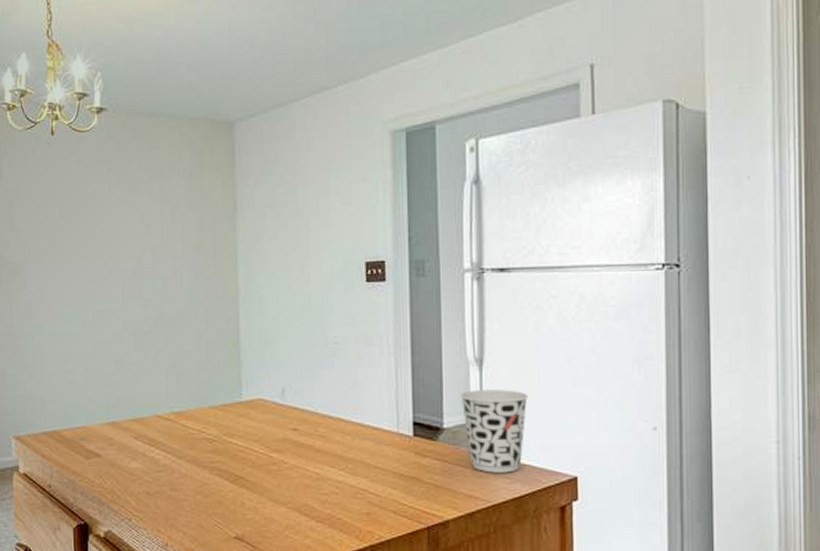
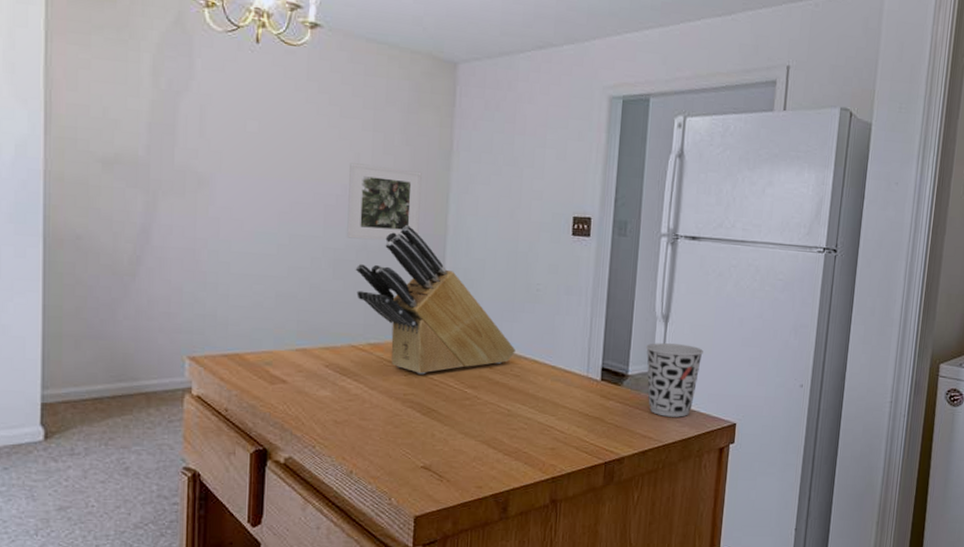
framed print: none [142,234,211,309] -> present [347,163,422,241]
knife block: none [154,290,319,441] -> present [355,225,516,375]

